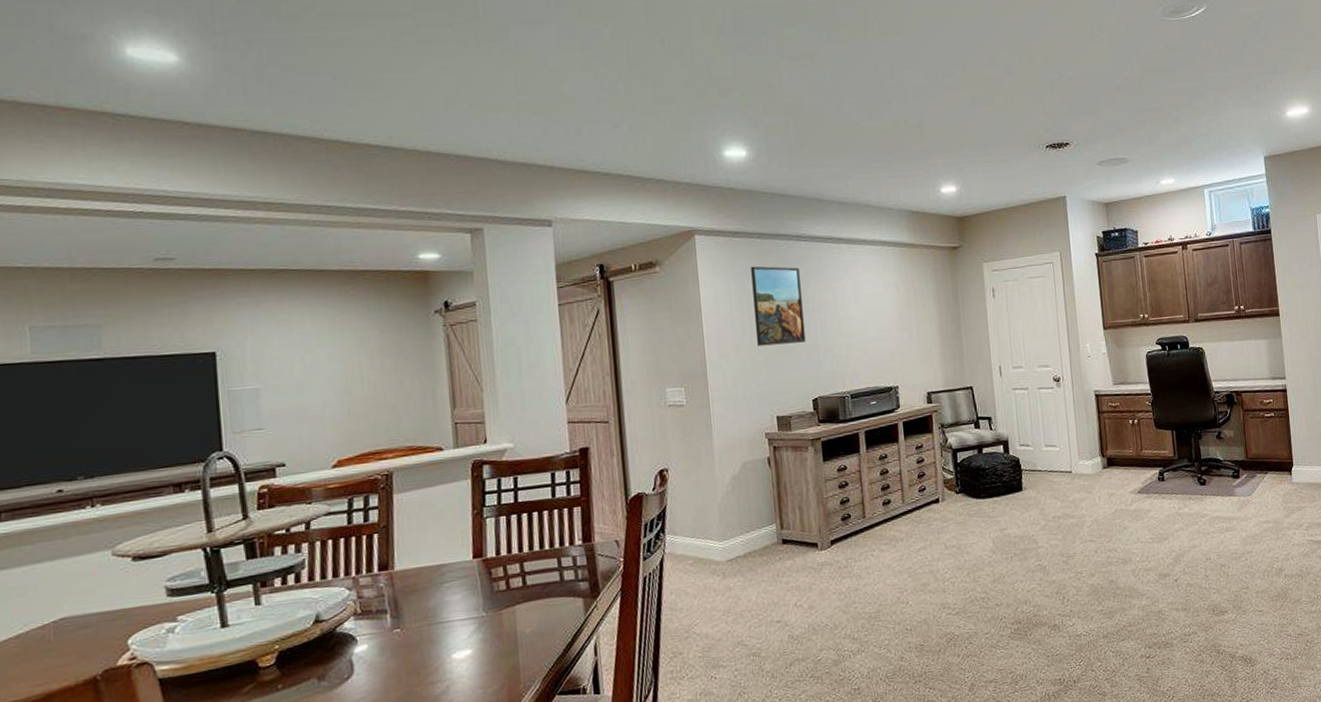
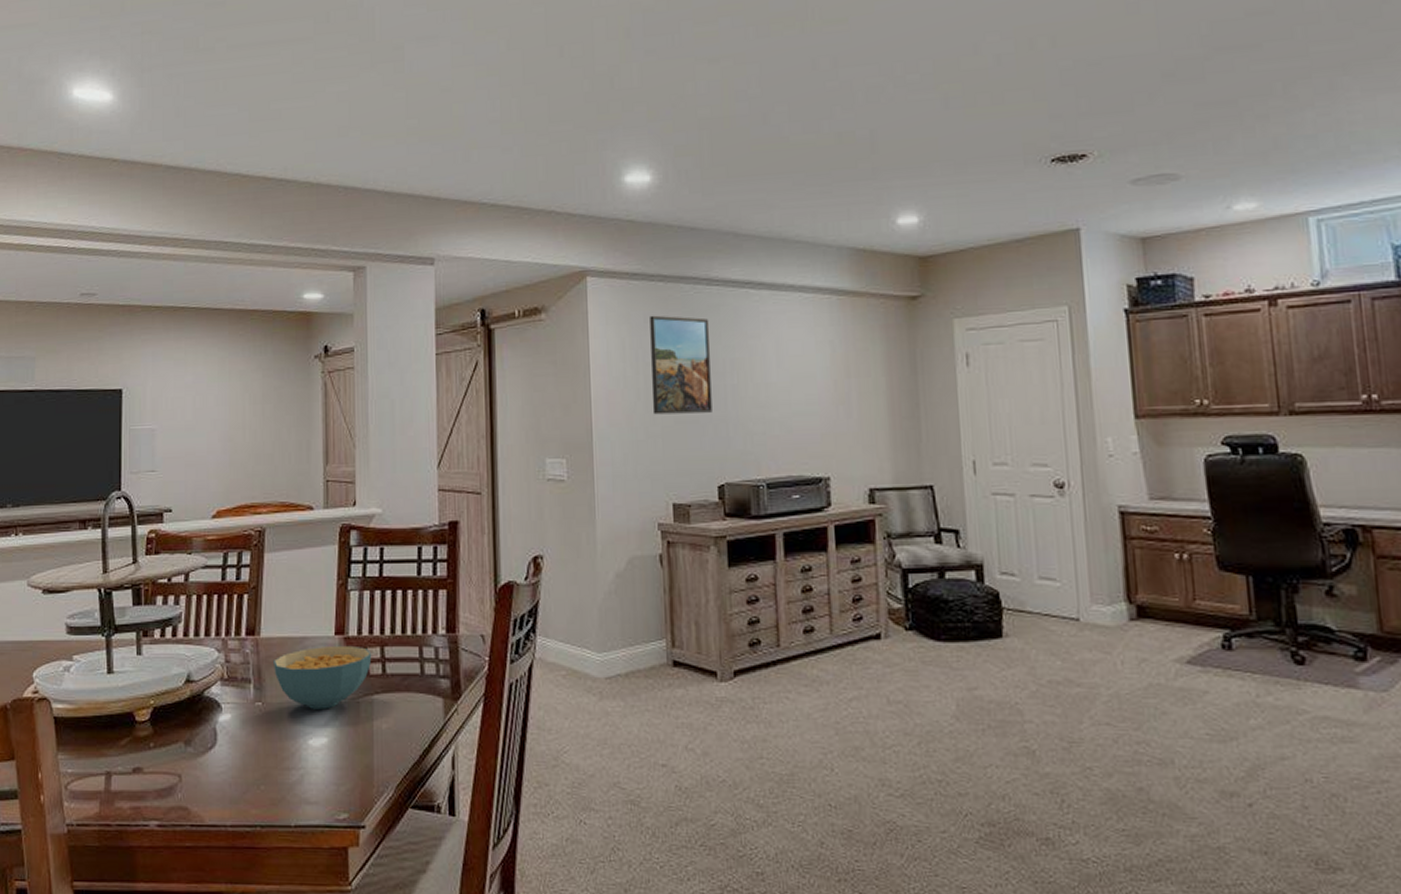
cereal bowl: none [410,565,512,627] -> present [274,645,372,709]

